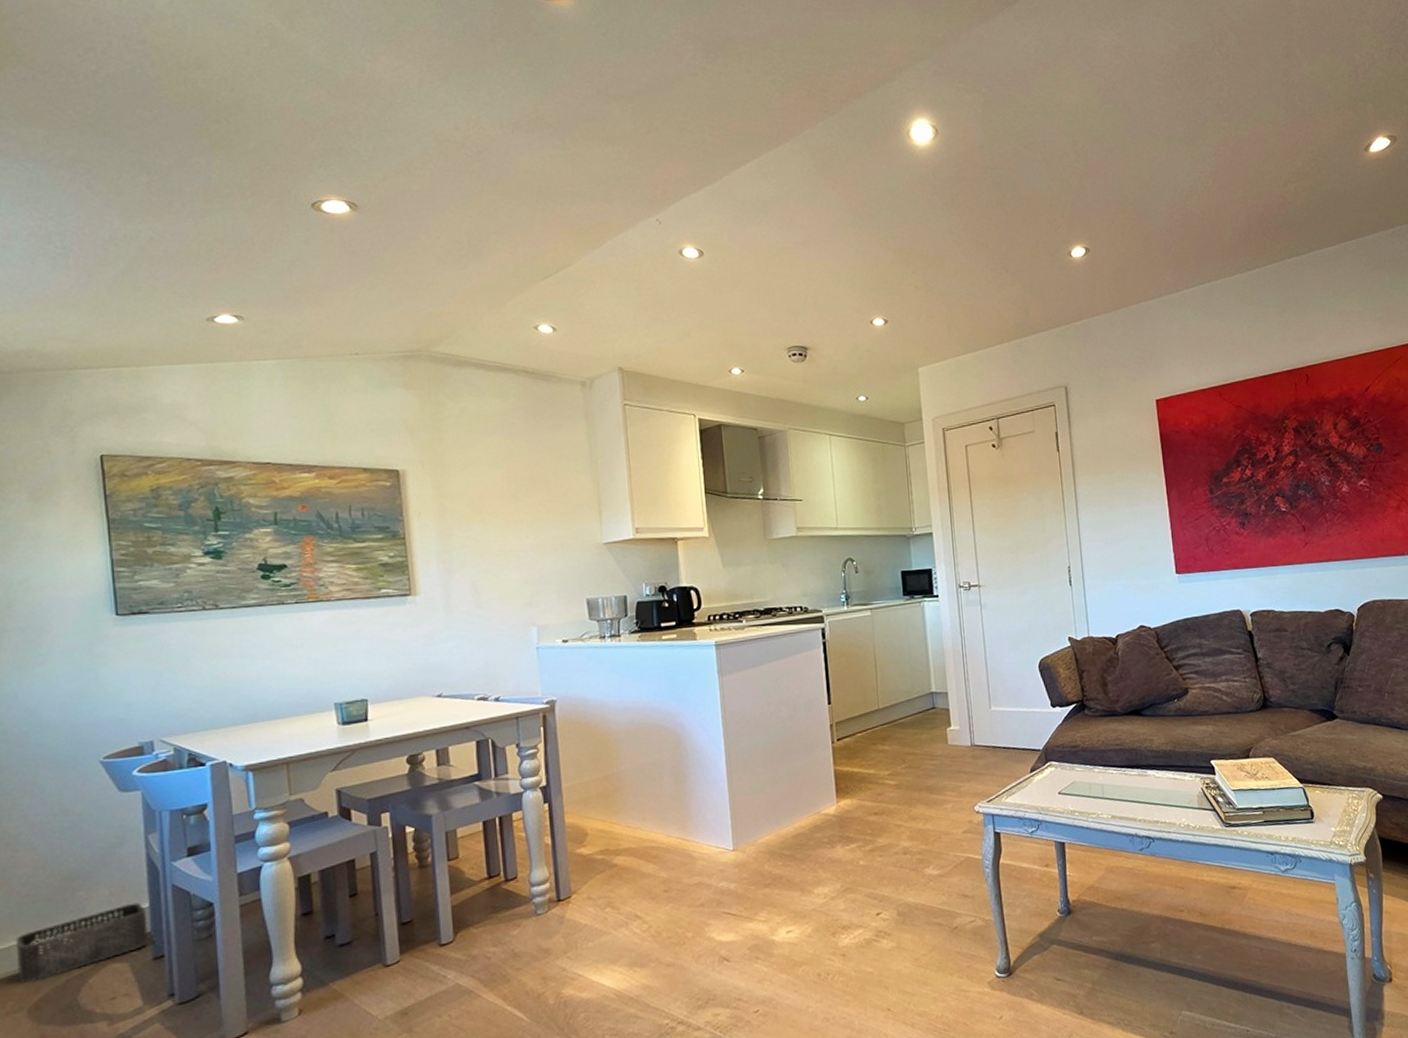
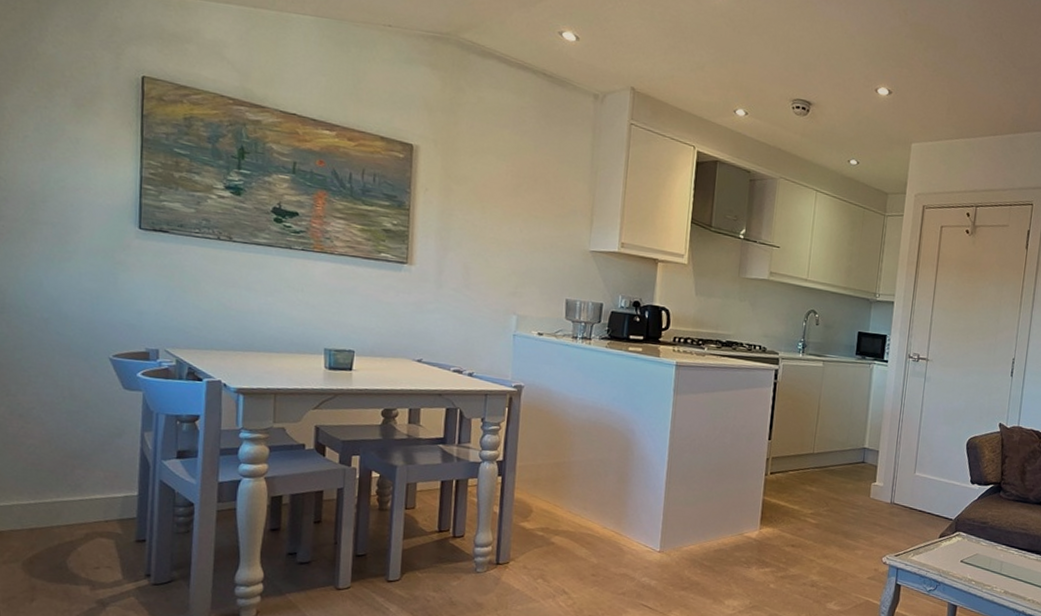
storage bin: present [15,902,149,984] -> none [18,489,135,540]

